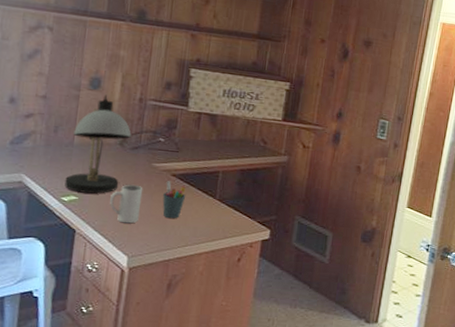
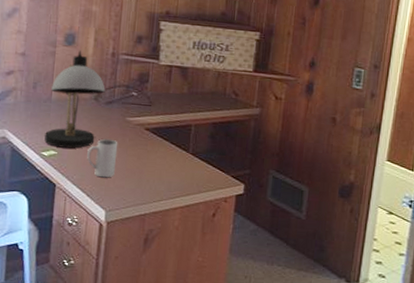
pen holder: present [162,181,186,219] -> none [137,135,160,173]

